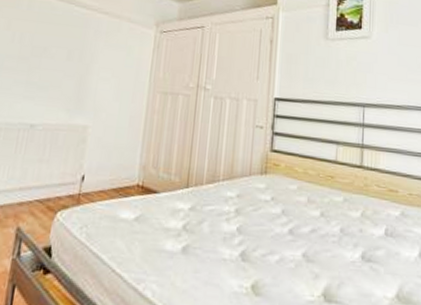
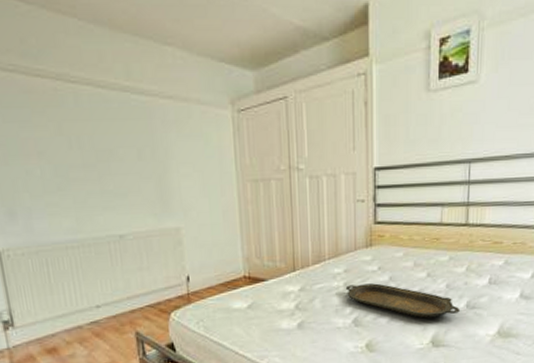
serving tray: none [236,212,354,266] -> present [345,283,460,319]

